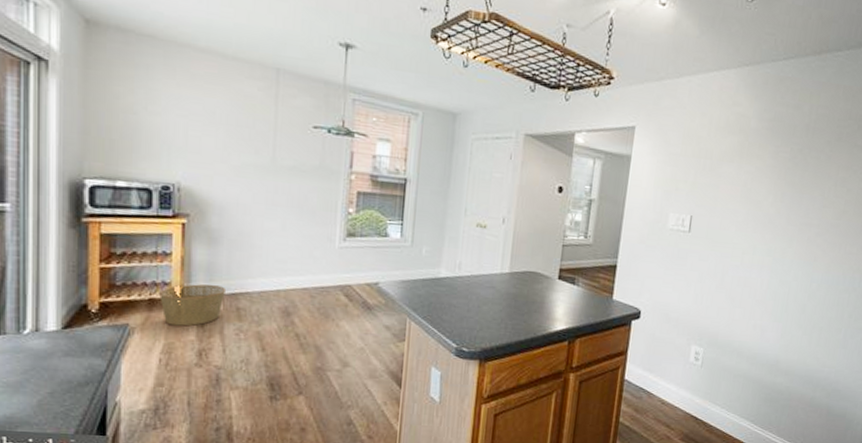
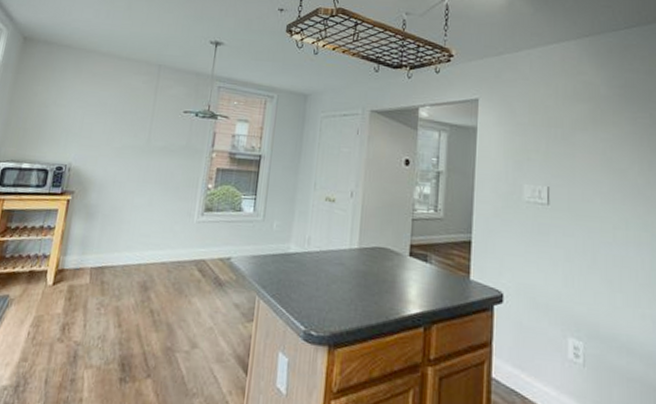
basket: present [159,284,227,327] -> none [38,257,95,300]

